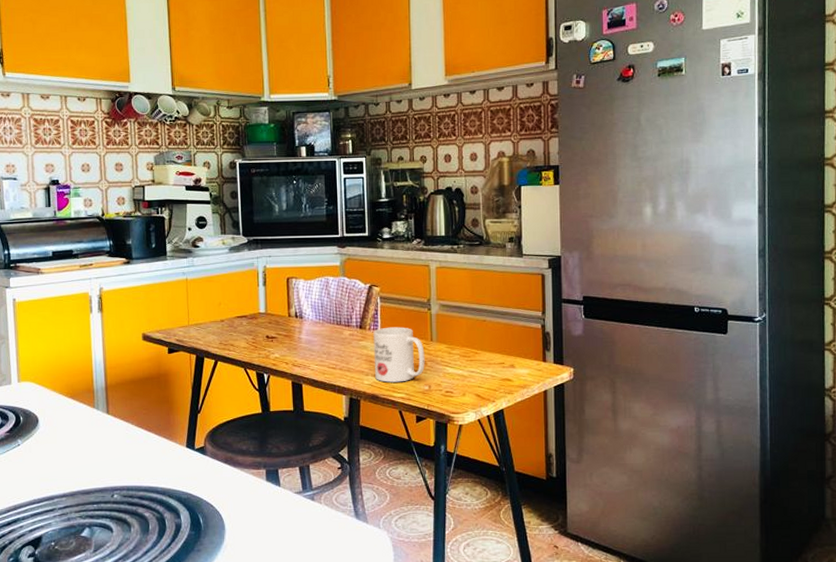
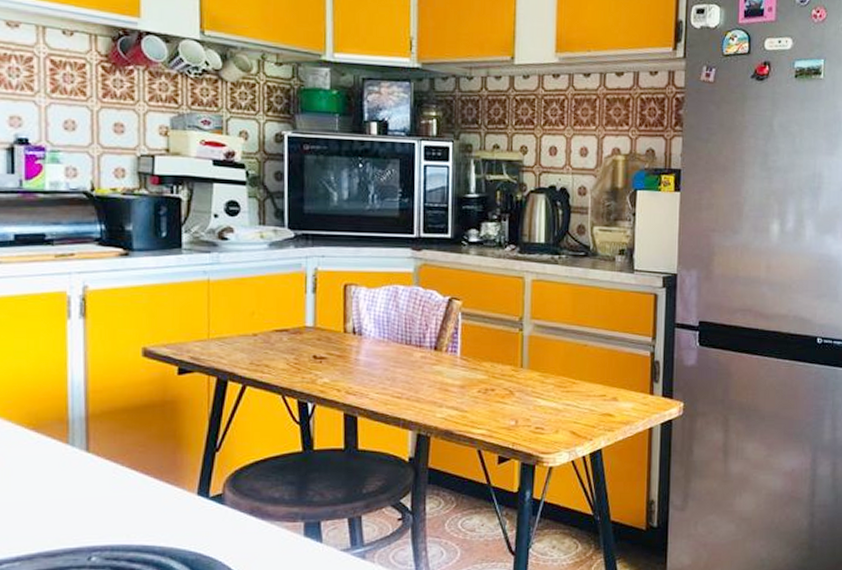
mug: present [373,327,425,383] -> none [450,349,513,416]

